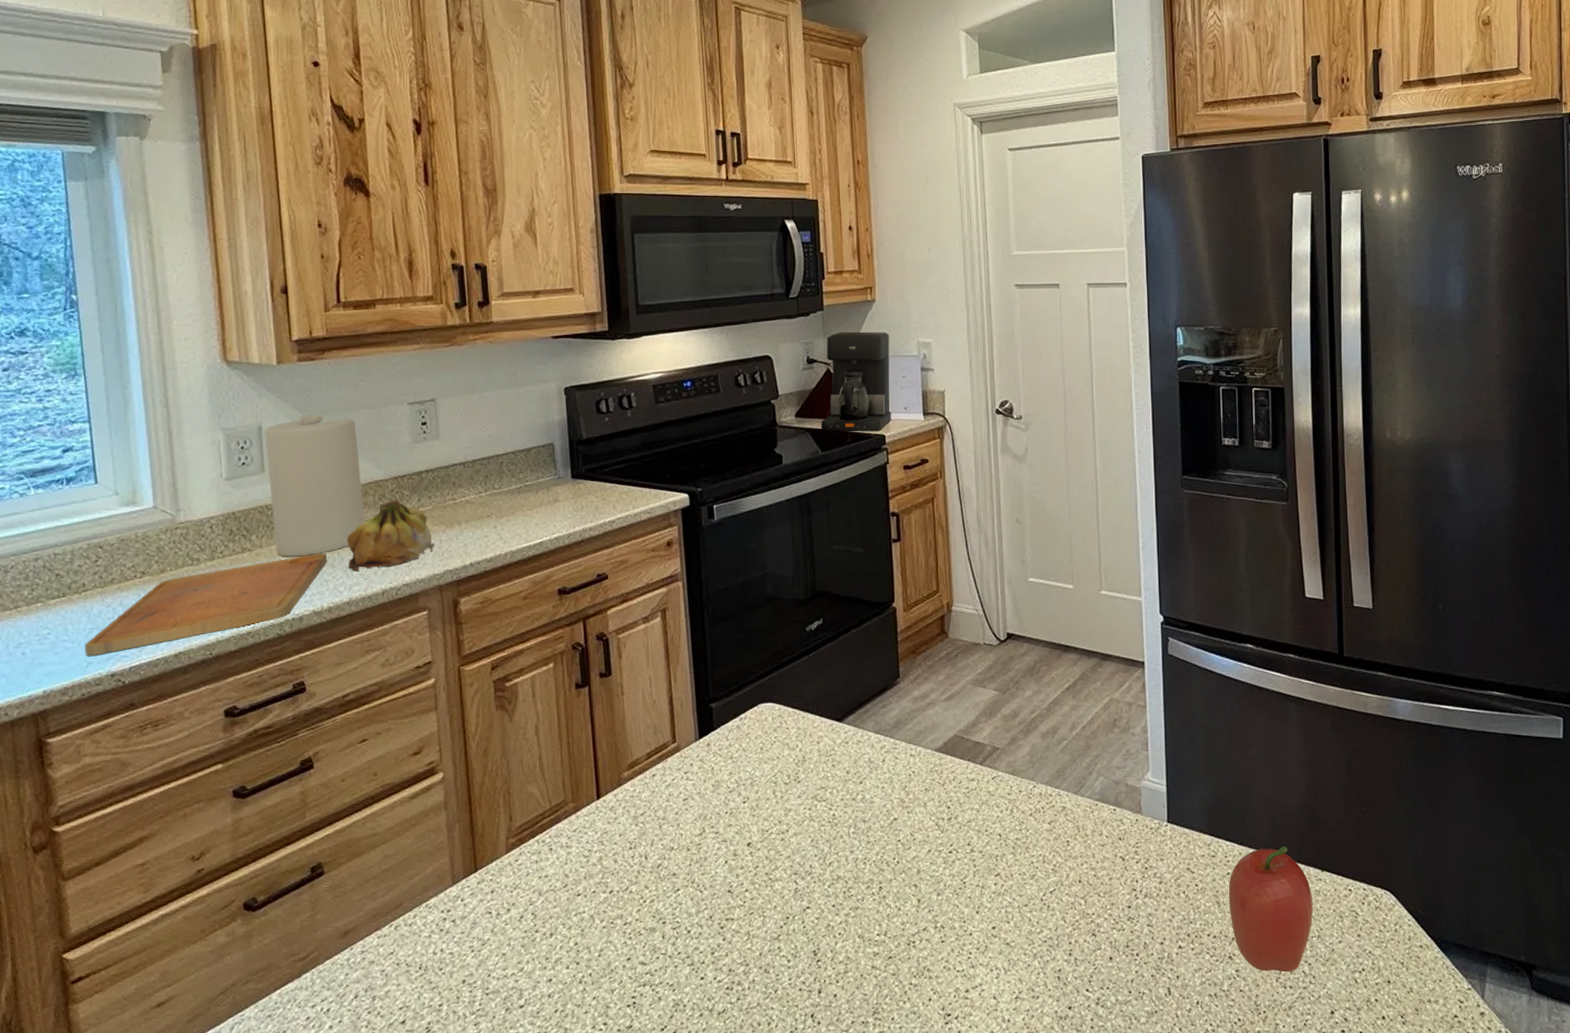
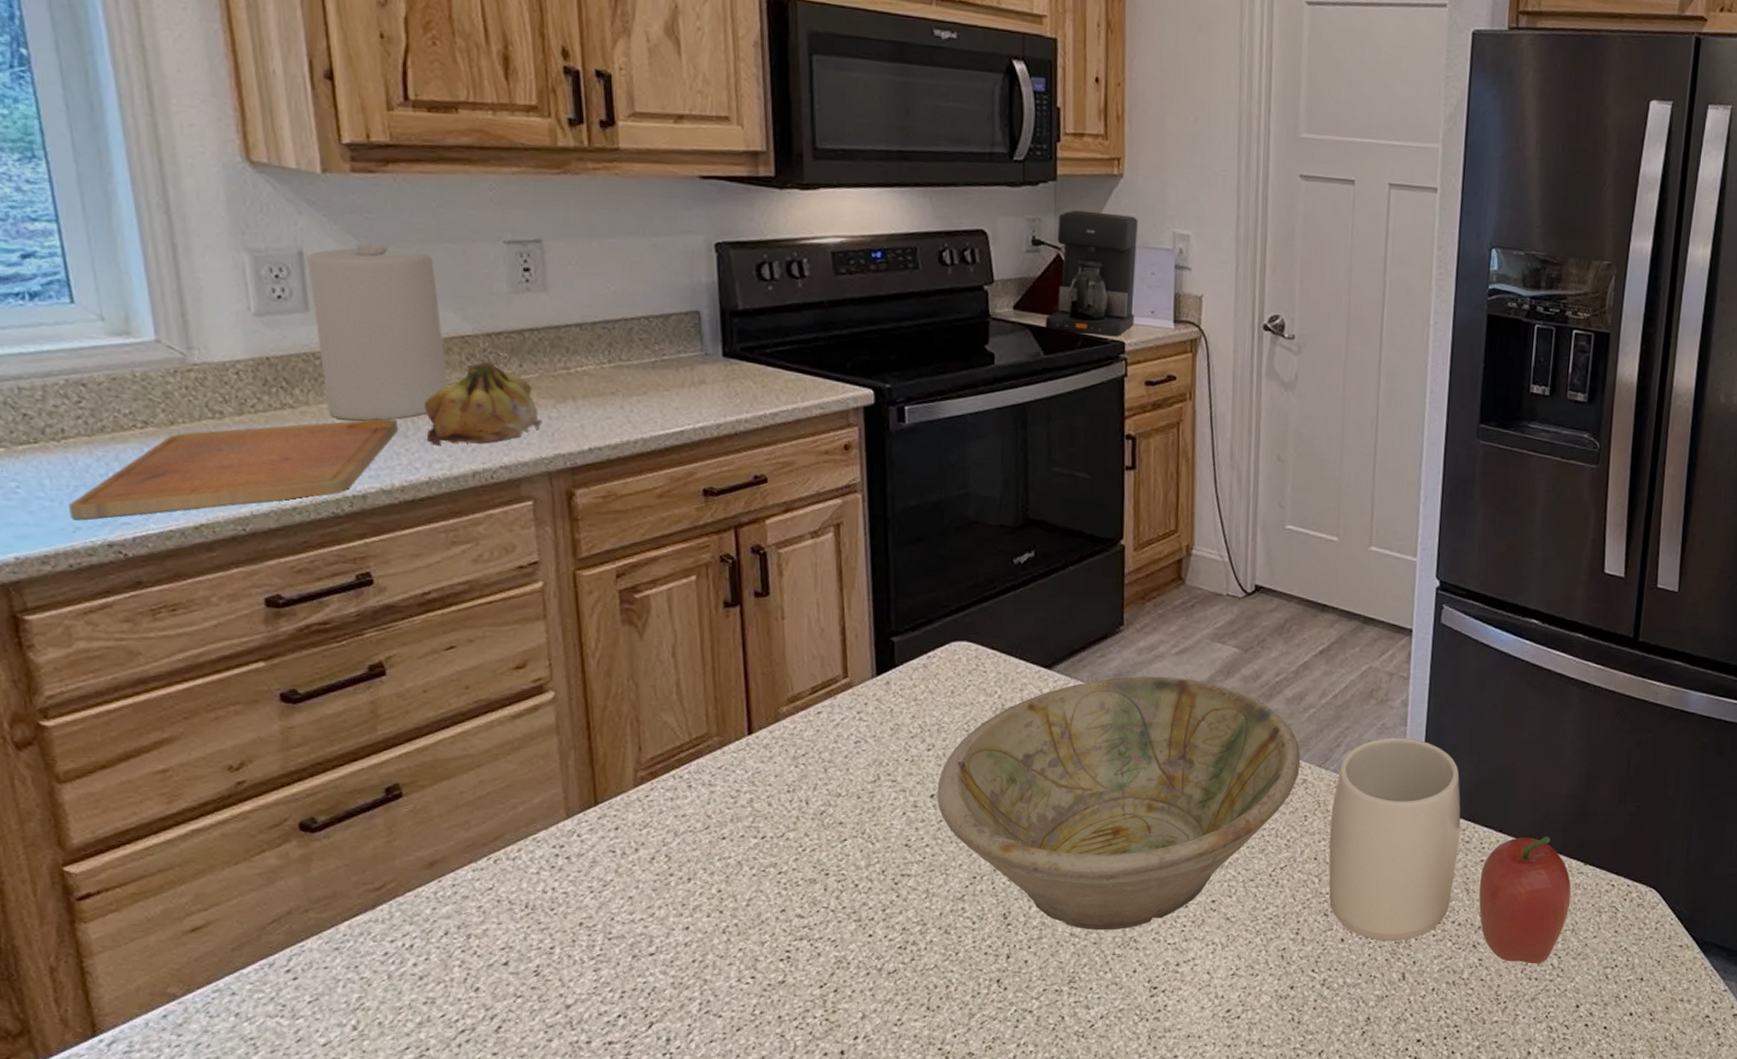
bowl: none [752,721,1059,962] -> present [937,676,1301,930]
mug: none [1090,761,1206,957] -> present [1329,736,1461,941]

